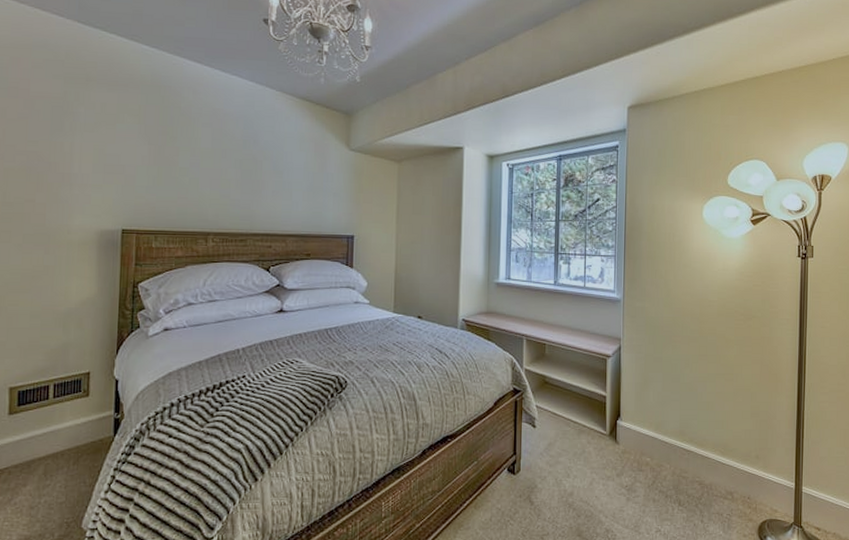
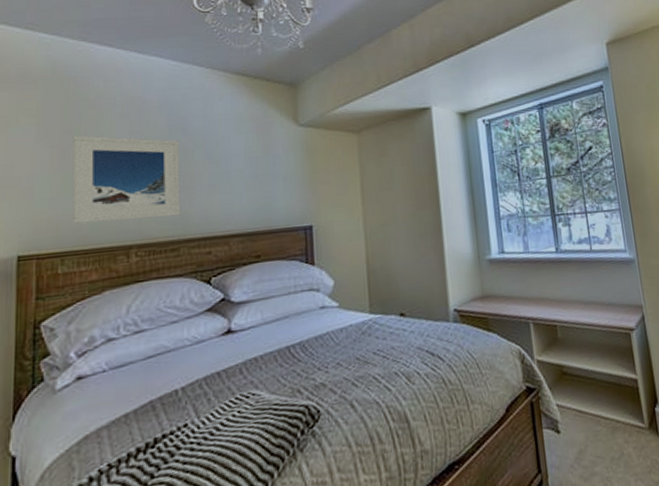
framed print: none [164,136,251,213] -> present [72,135,181,224]

